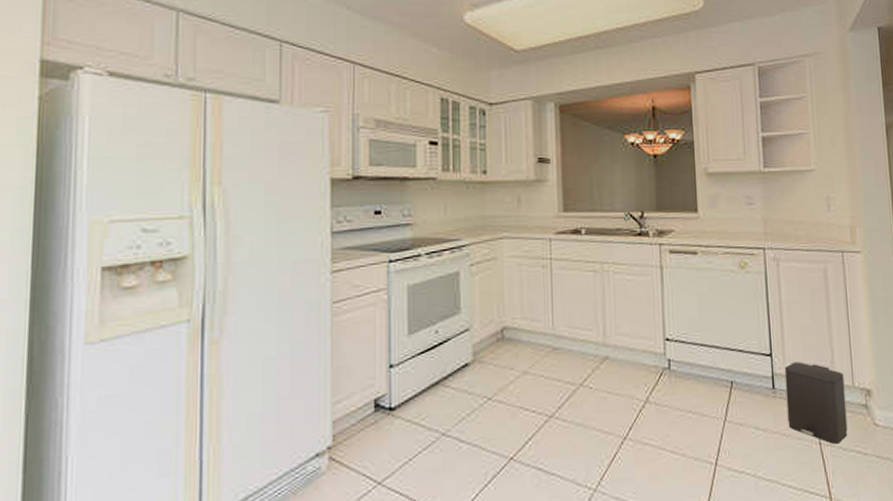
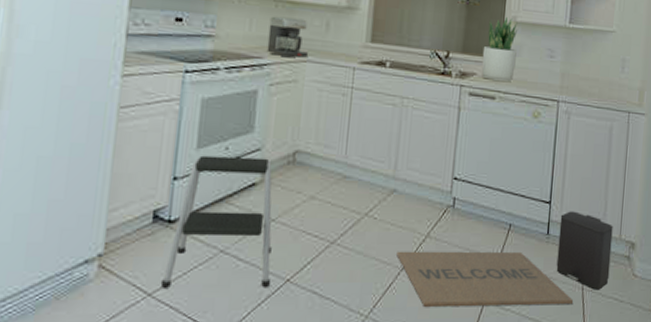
step stool: none [388,337,494,476] -> present [160,155,272,288]
coffee maker: none [463,197,504,237] -> present [266,16,309,58]
doormat: none [617,409,811,475] -> present [397,251,573,307]
planter: none [677,169,714,236] -> present [481,16,518,83]

